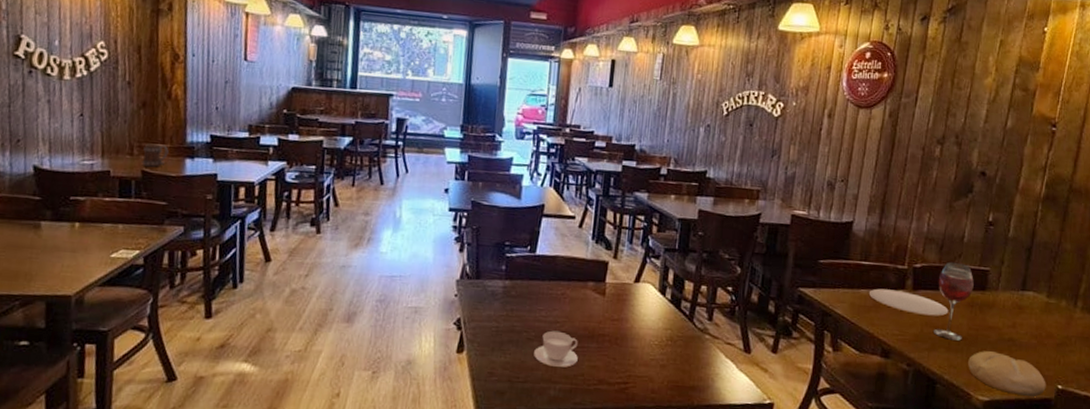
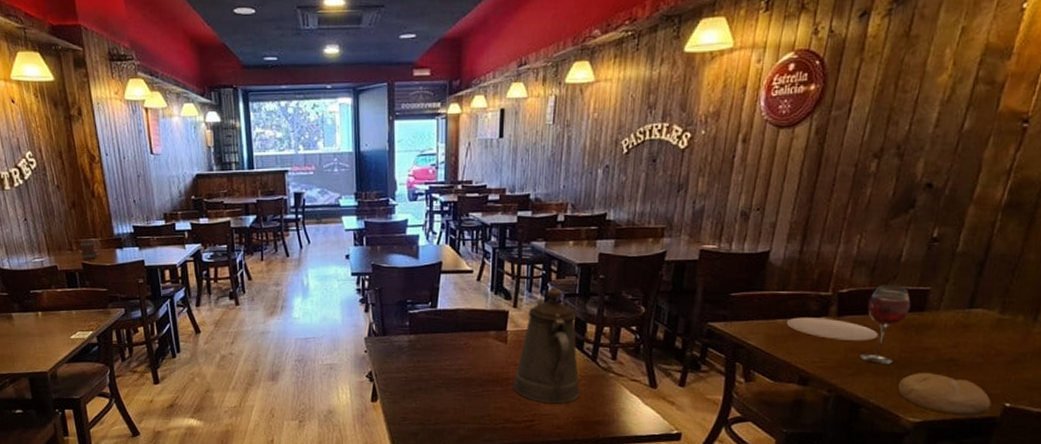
teacup: present [534,330,578,367] -> none [442,377,484,409]
coffee pot: none [608,241,676,366] -> present [513,288,580,404]

